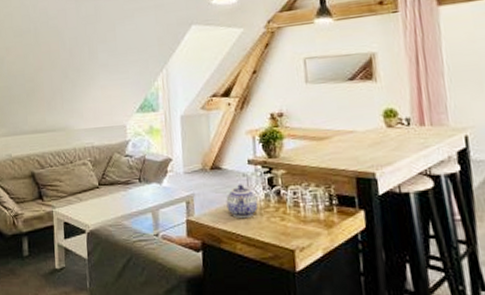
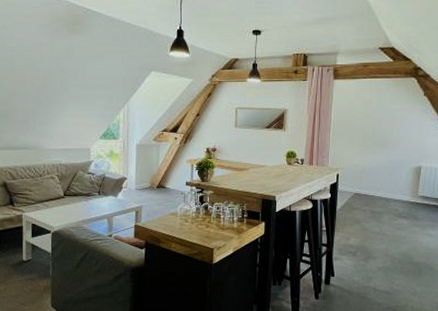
teapot: present [226,184,258,218] -> none [167,200,191,225]

